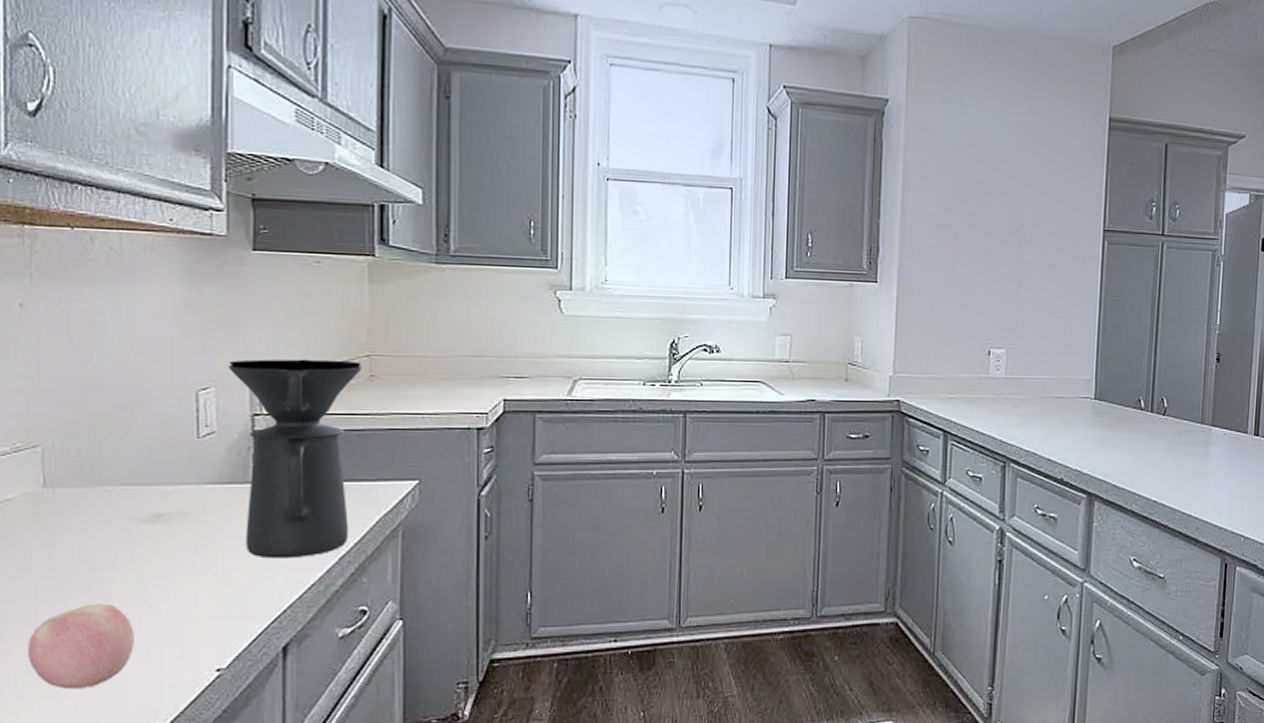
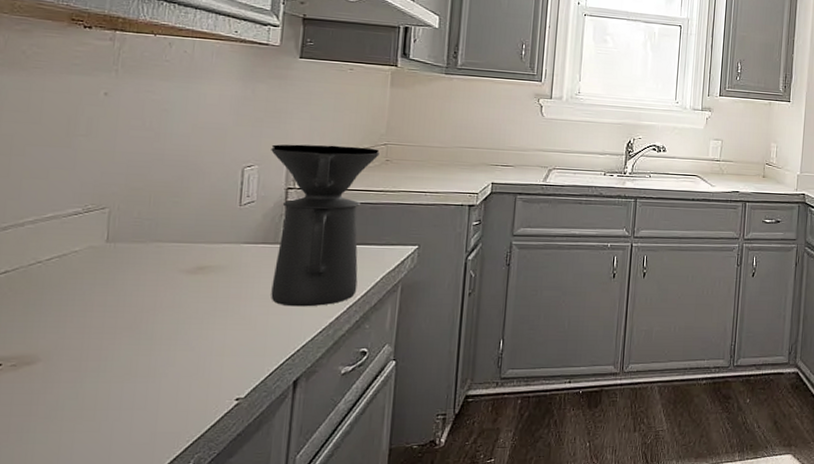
apple: present [28,603,134,690] -> none [76,340,169,413]

